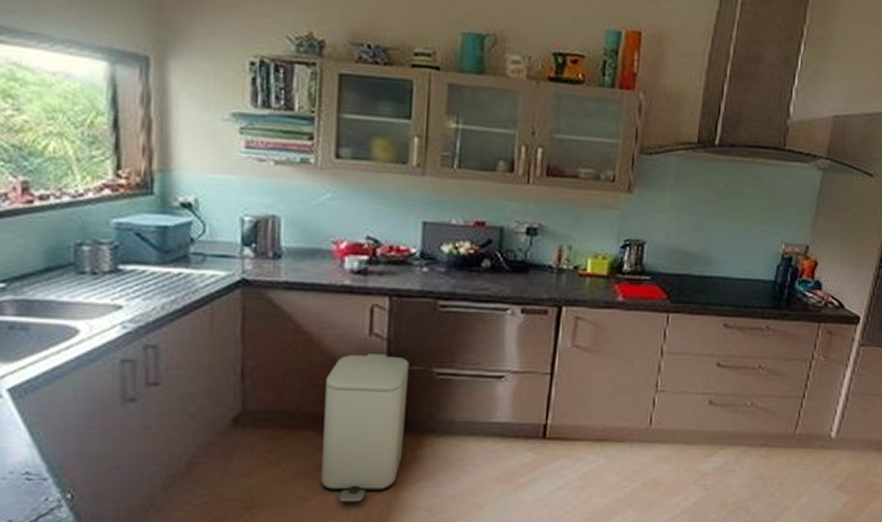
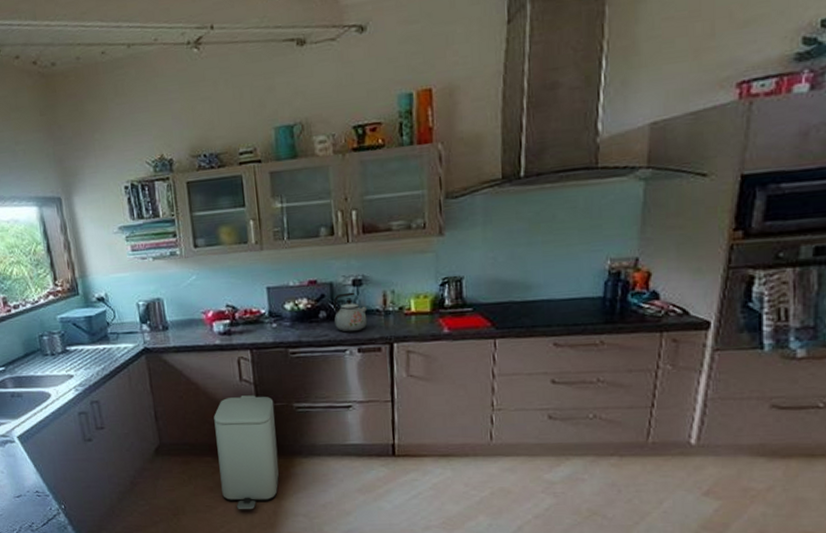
kettle: none [498,241,540,289] -> present [333,292,368,332]

